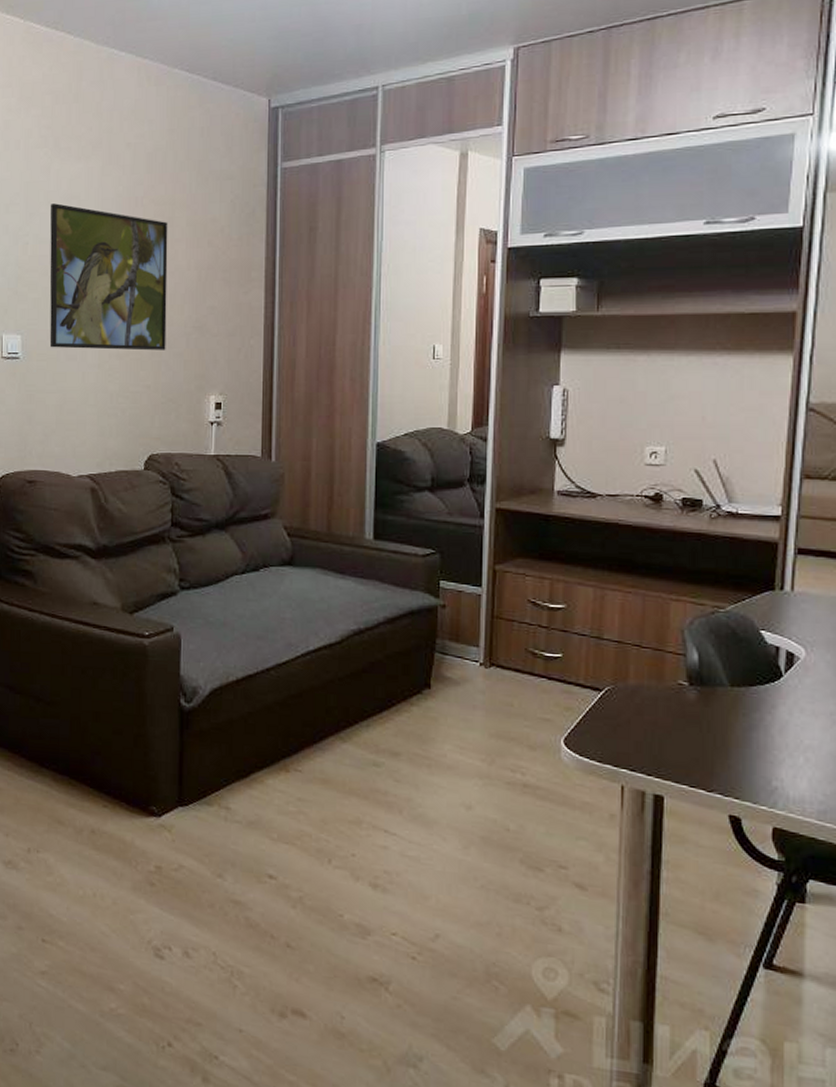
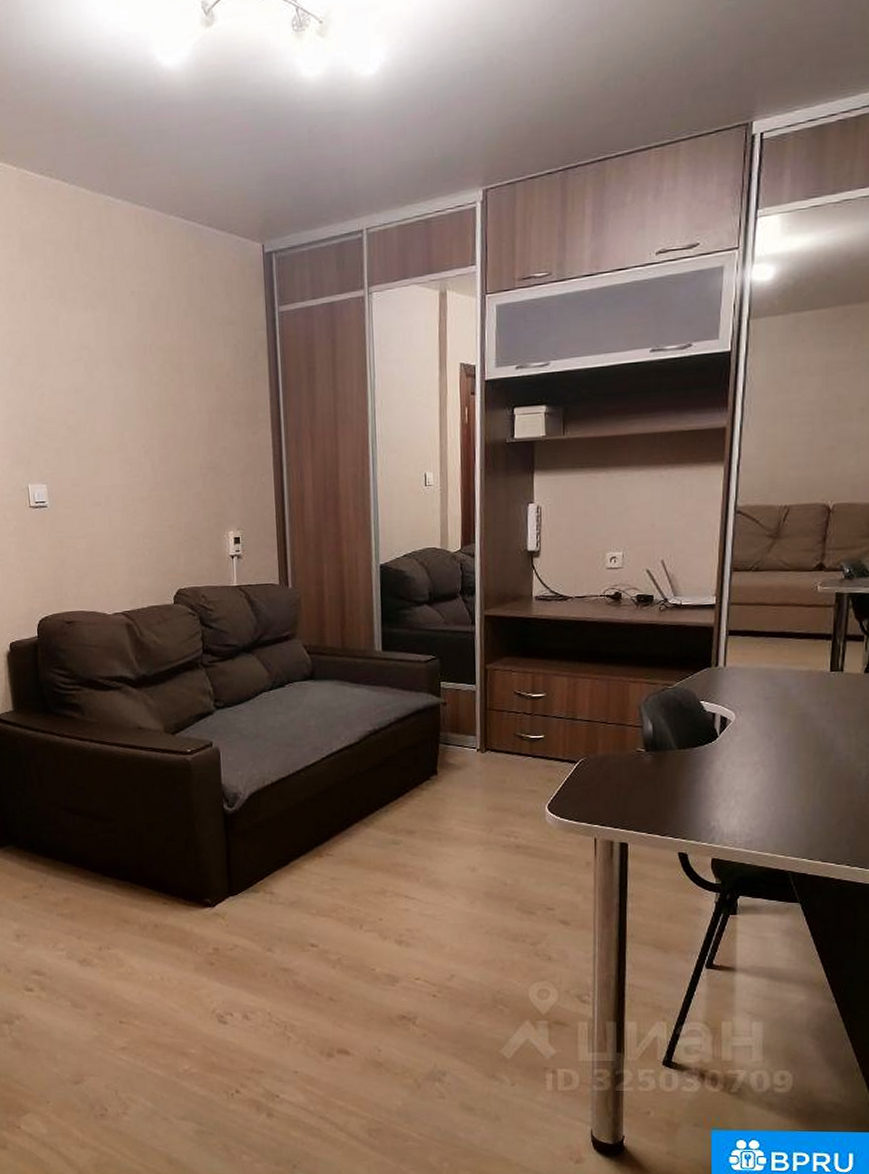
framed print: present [49,203,168,351] -> none [61,354,185,495]

